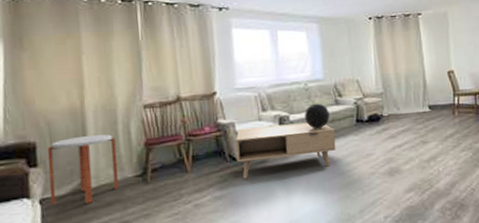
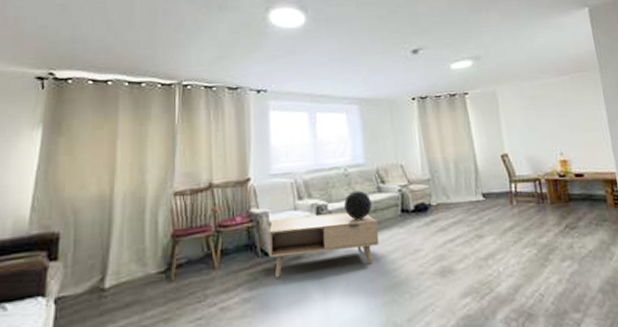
side table: present [47,134,119,205] -> none [66,224,142,305]

